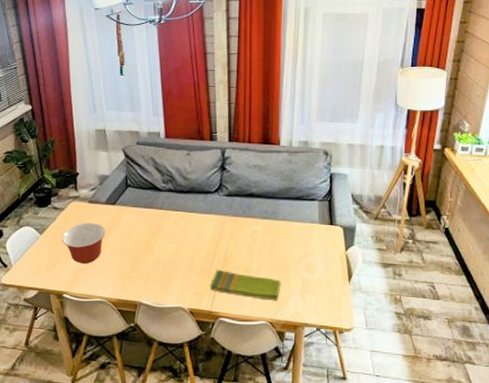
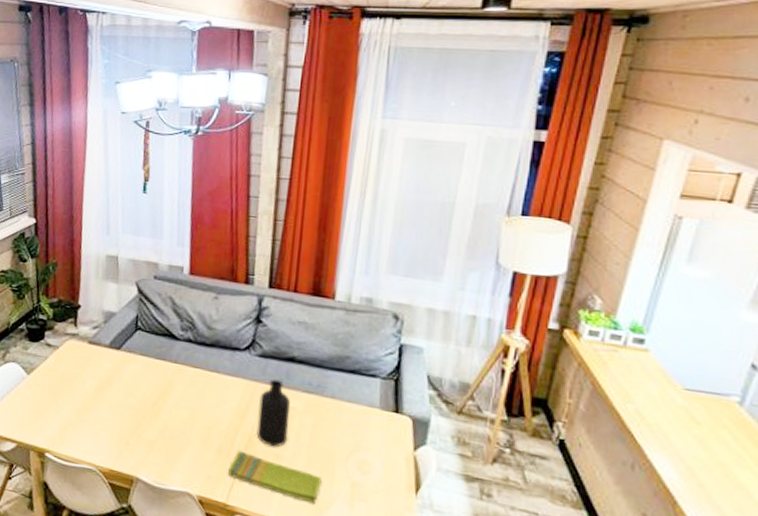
mixing bowl: present [61,223,106,264] -> none [51,367,105,419]
bottle: none [229,212,253,263] -> present [256,379,291,447]

